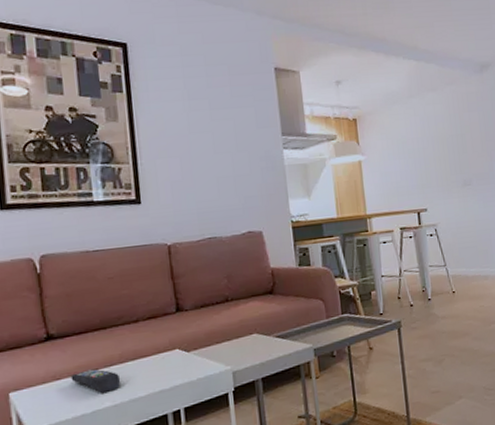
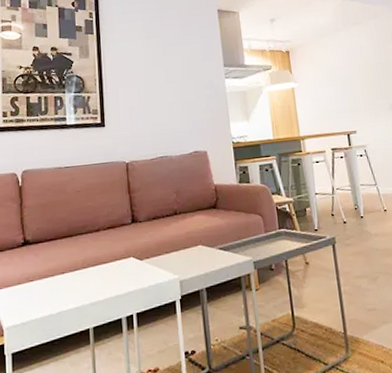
remote control: present [70,369,121,394] -> none [41,273,83,297]

